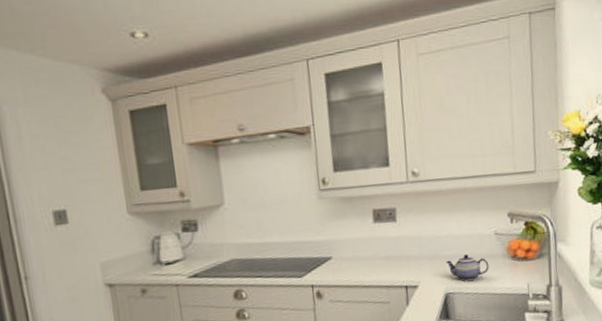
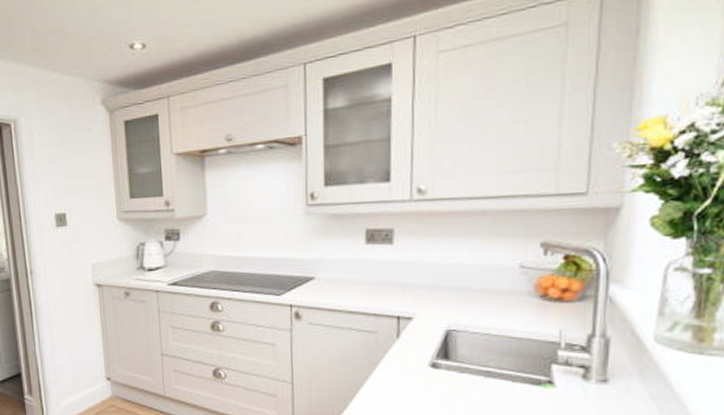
teapot: present [446,253,489,281] -> none [451,287,508,318]

